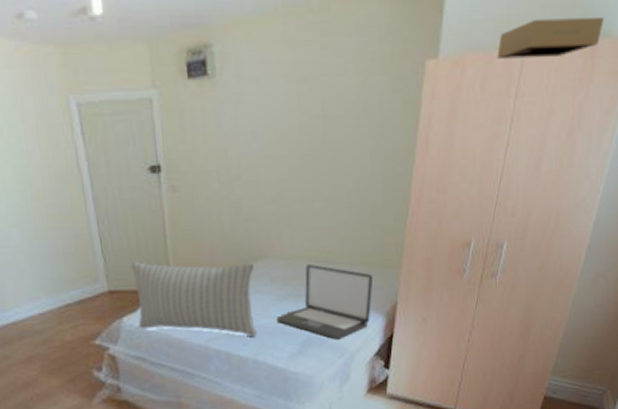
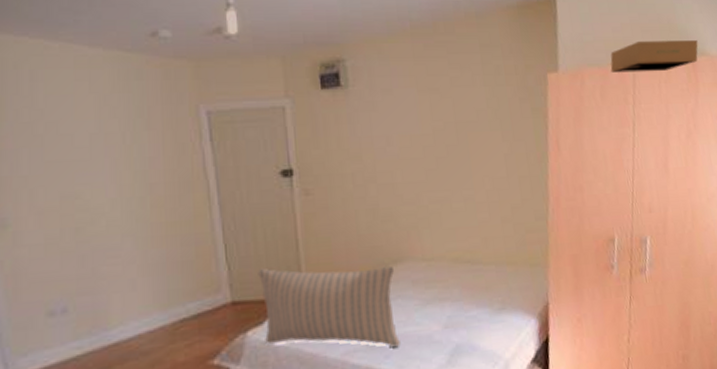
laptop: present [276,263,374,340] -> none [421,264,522,347]

